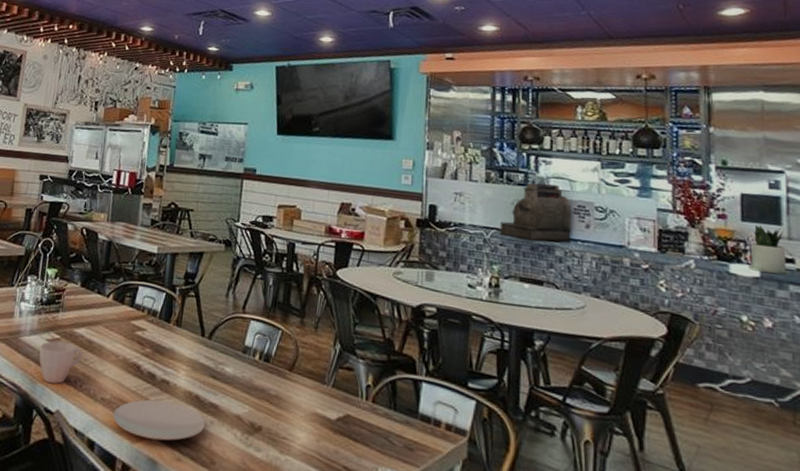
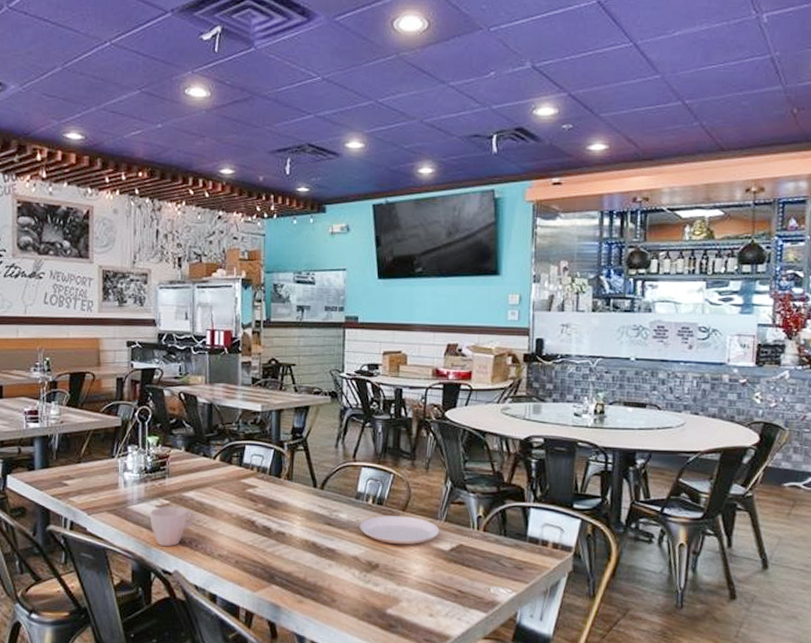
plate: present [112,399,206,441] -> none [231,551,324,587]
plate: none [244,374,327,410] -> present [360,516,440,545]
cash register: present [500,182,572,244] -> none [605,307,676,367]

